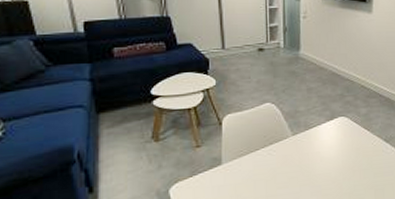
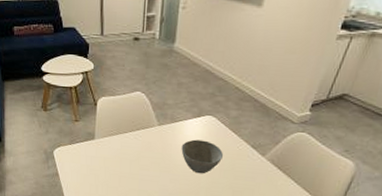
bowl: none [319,142,360,180] -> present [181,139,223,174]

